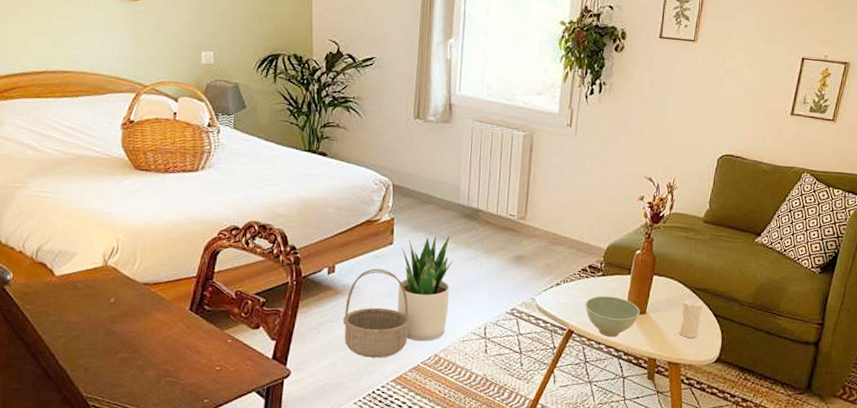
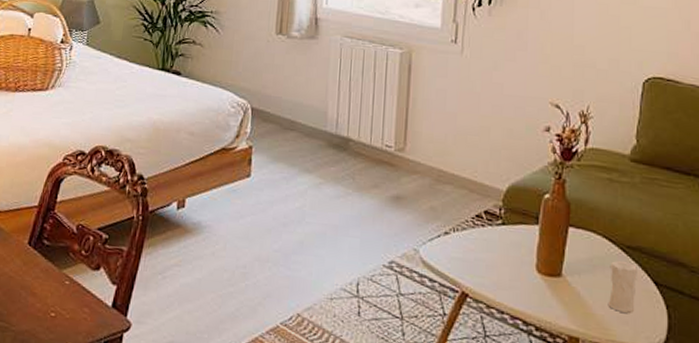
basket: present [343,268,410,358] -> none [192,204,269,314]
planter: present [397,236,453,342] -> none [254,168,319,297]
bowl: present [585,296,640,338] -> none [481,250,554,306]

